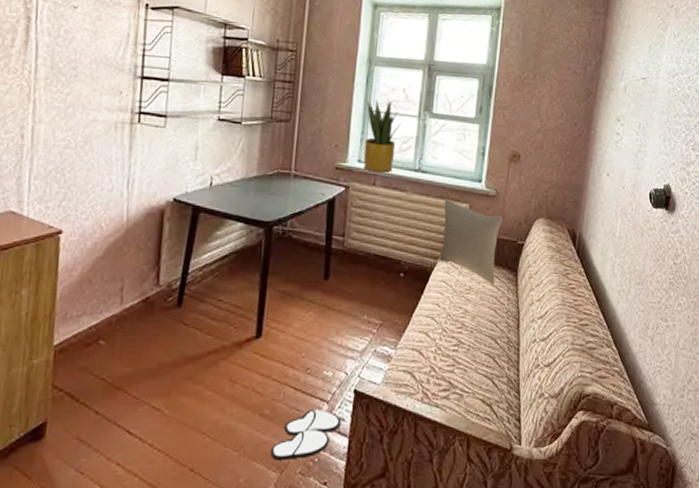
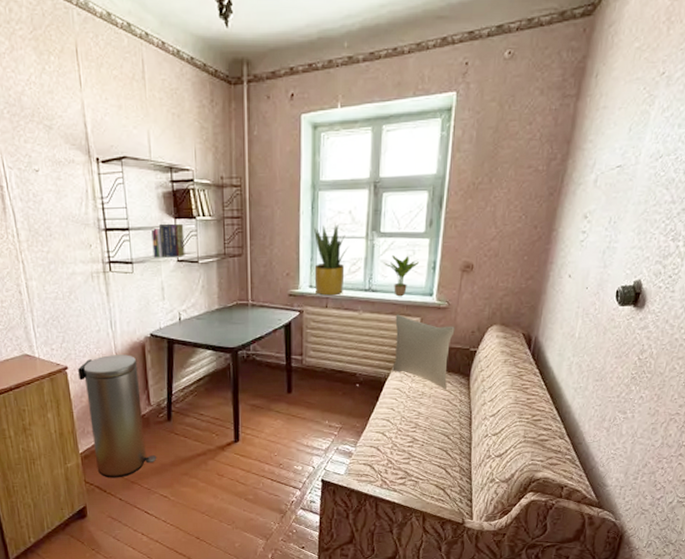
pedal bin: none [73,220,156,382] -> present [77,355,157,478]
books: none [191,78,231,117] -> present [152,223,185,258]
slippers: present [270,410,341,460] -> none [257,495,312,531]
potted plant: none [435,137,470,181] -> present [384,255,420,297]

